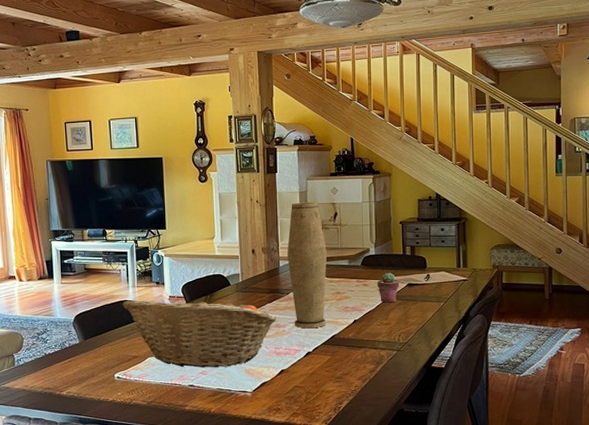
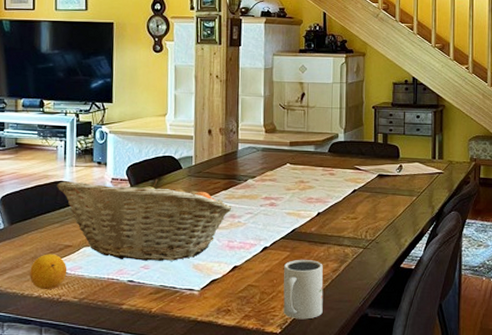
fruit: none [104,364,136,396] -> present [30,254,67,290]
vase: present [287,202,327,329] -> none [247,79,291,221]
mug: none [325,362,363,416] -> present [283,259,324,320]
potted succulent: present [377,272,400,303] -> none [344,161,370,195]

